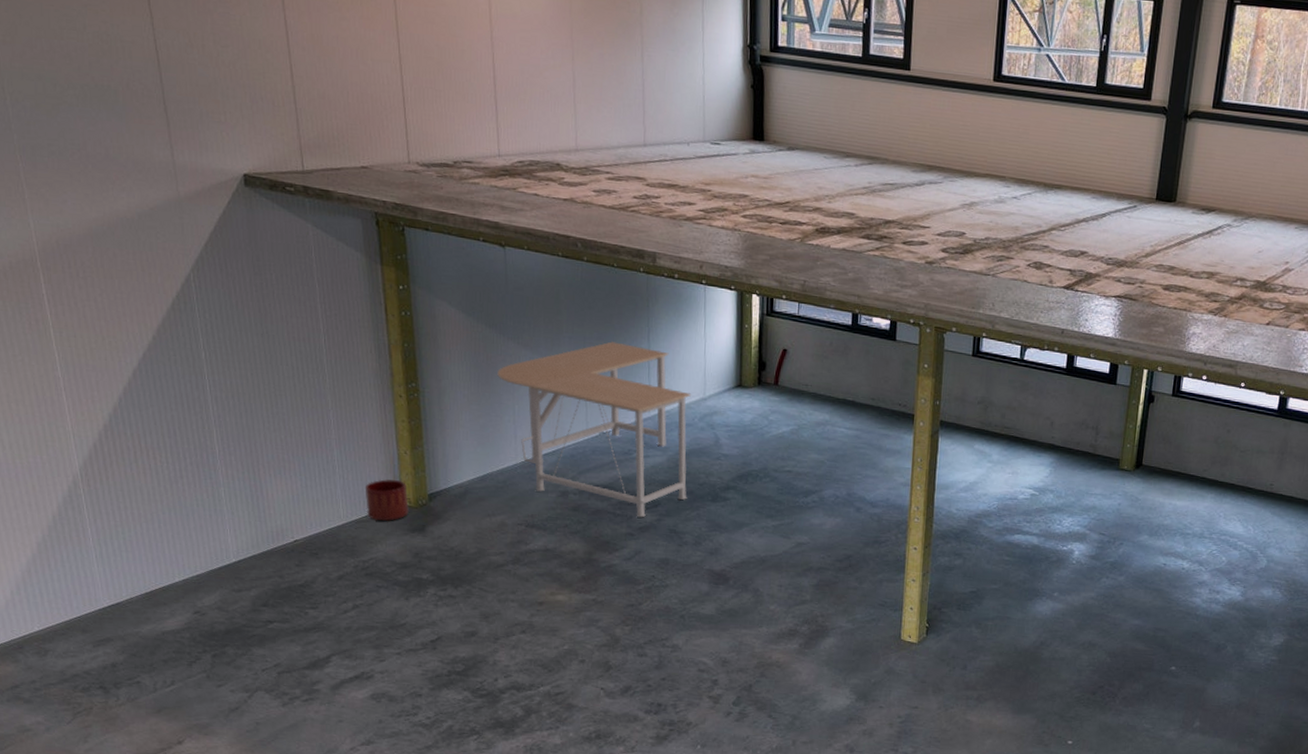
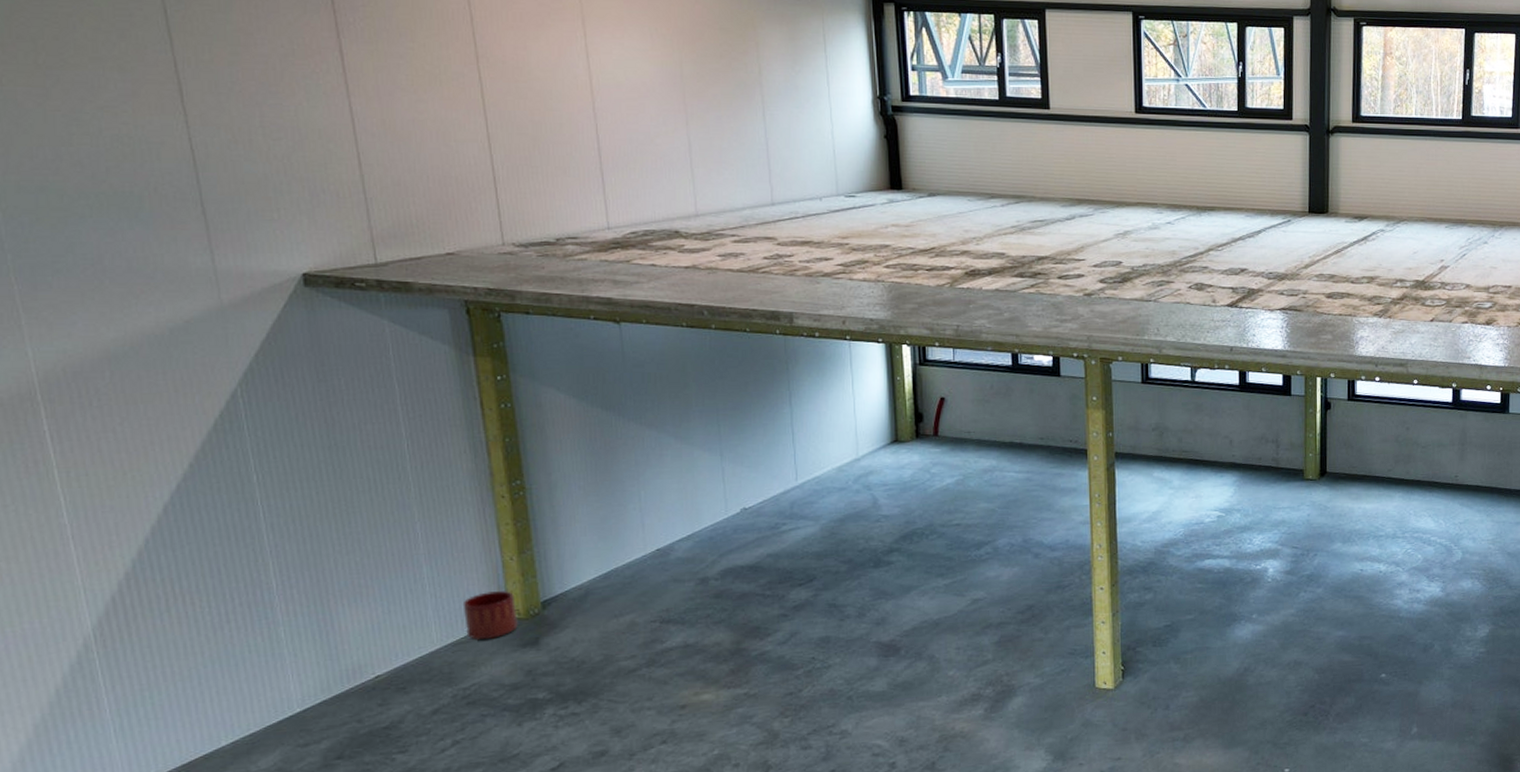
desk: present [497,341,691,518] -> none [618,410,846,596]

